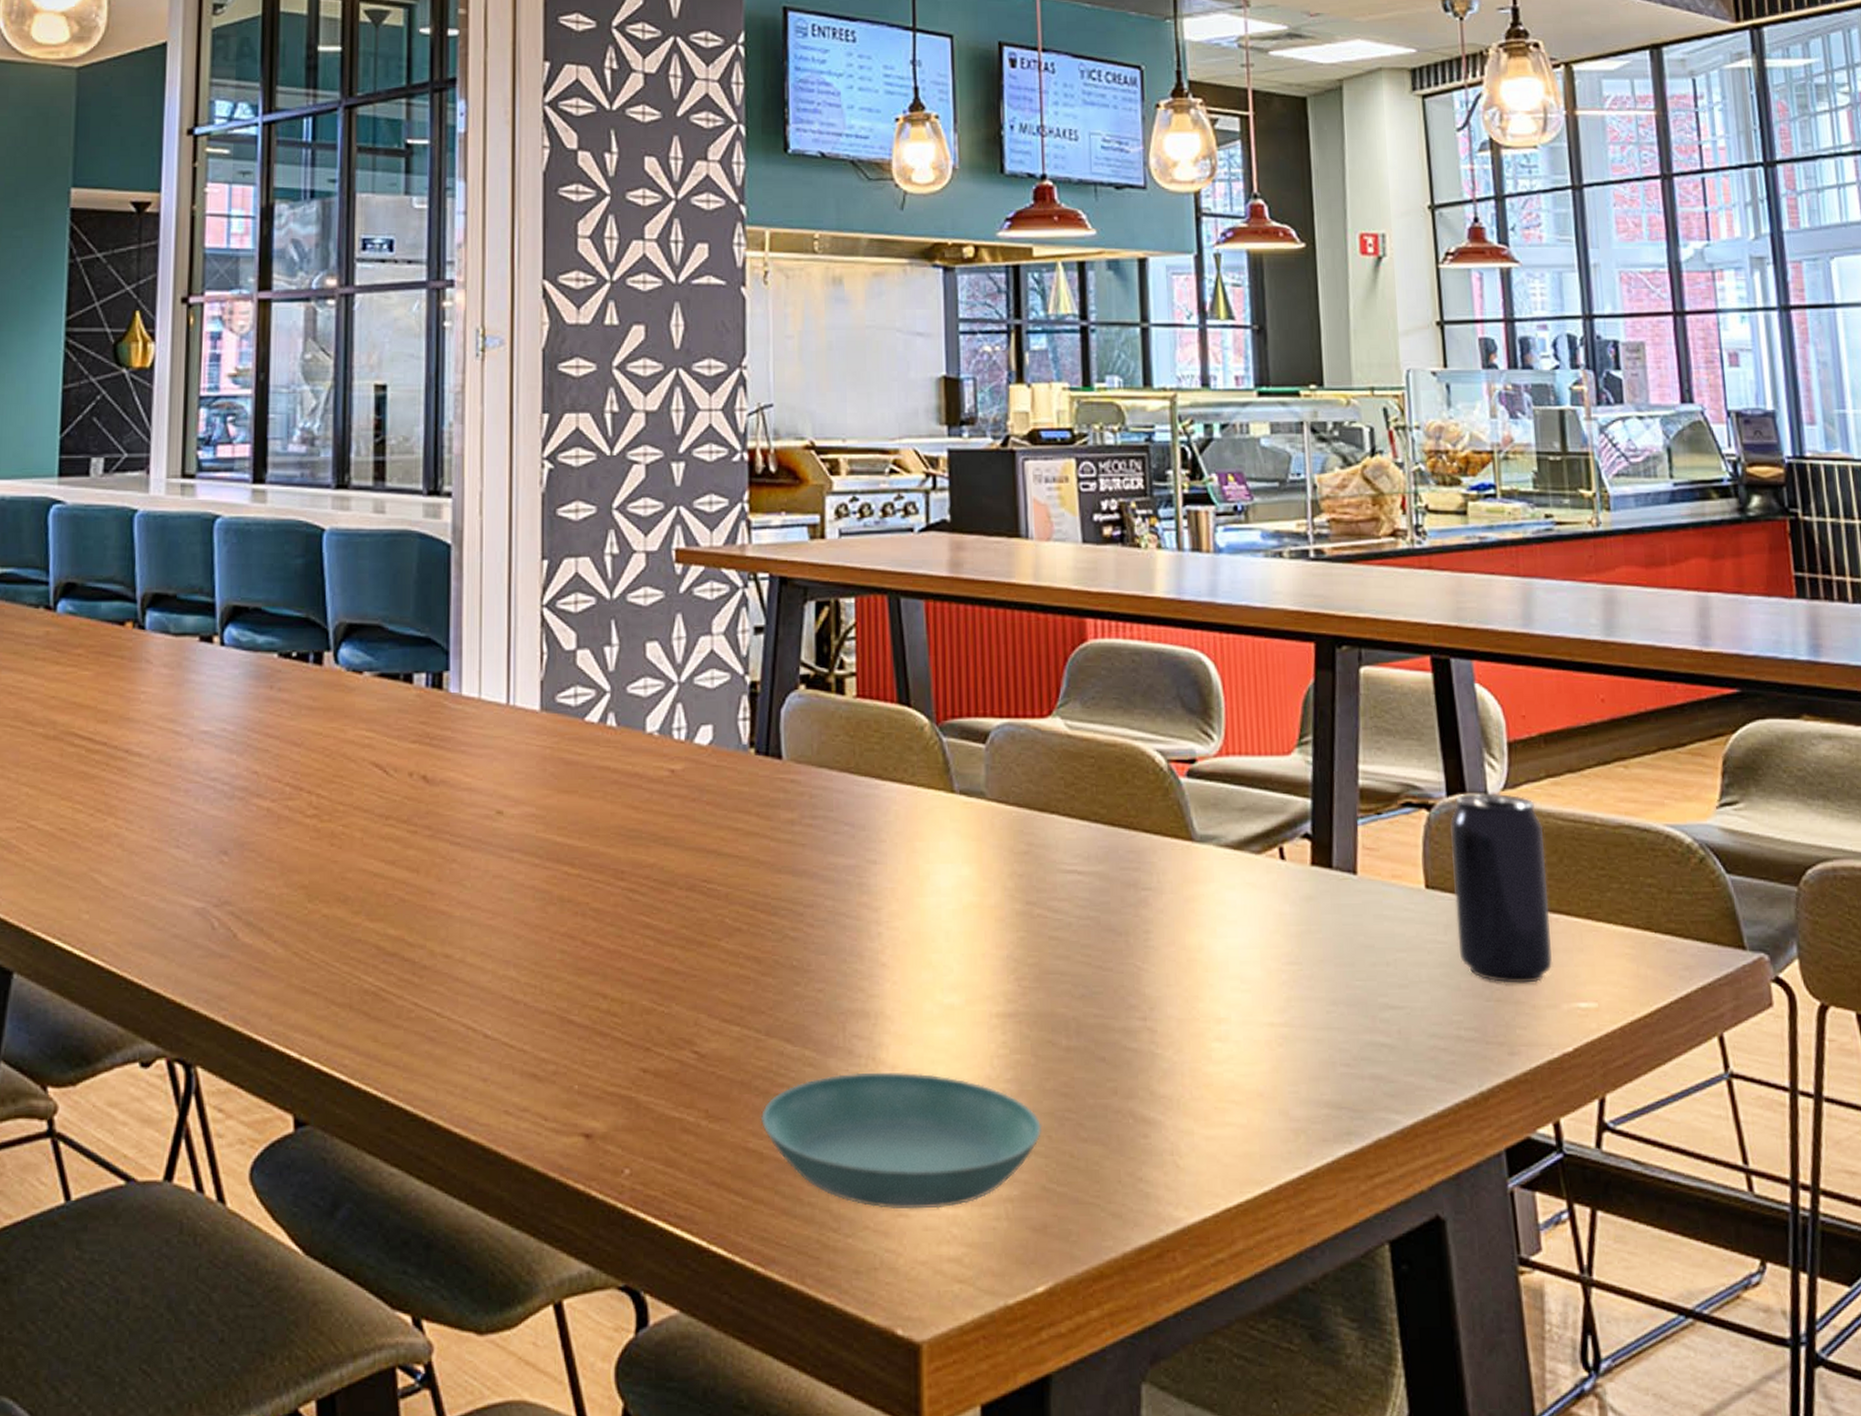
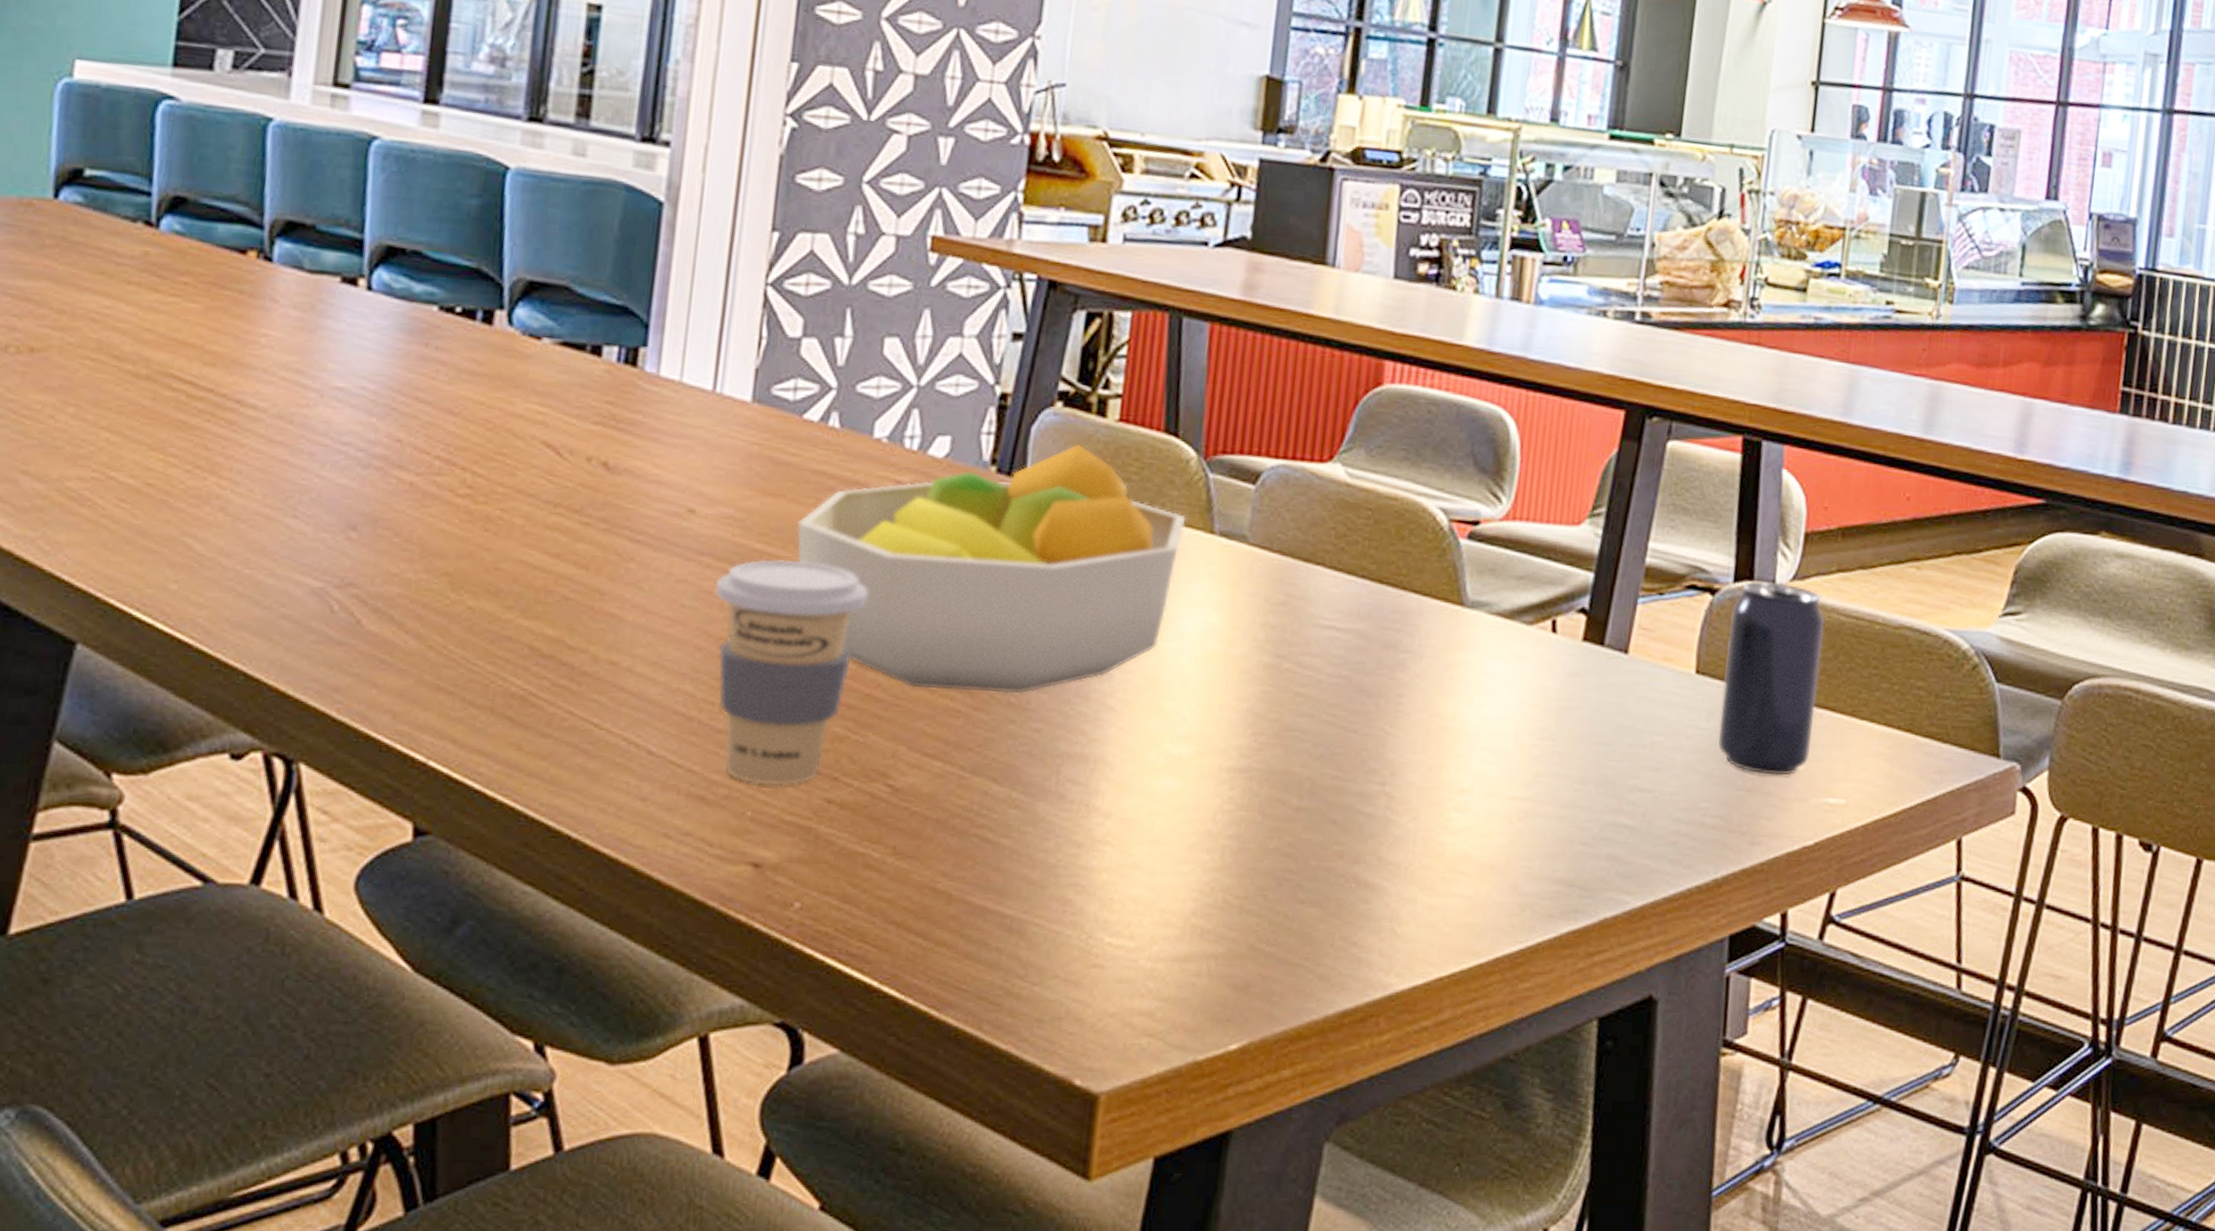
coffee cup: none [526,849,657,1059] -> present [715,559,868,786]
fruit bowl: none [589,721,928,959] -> present [796,443,1186,694]
saucer: present [760,1071,1043,1210] -> none [953,818,1260,962]

